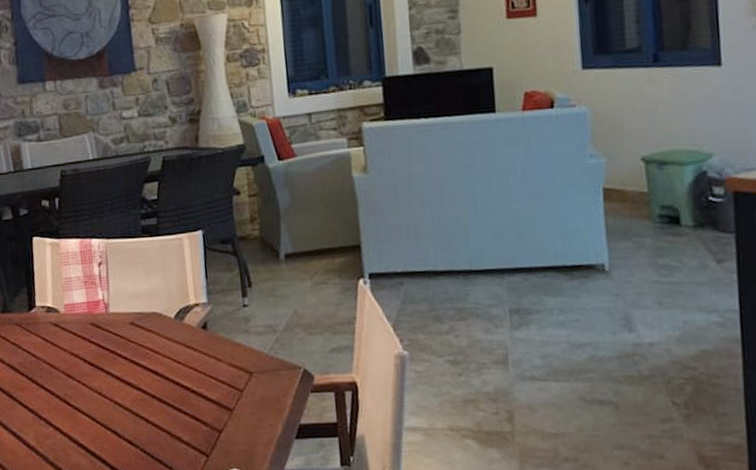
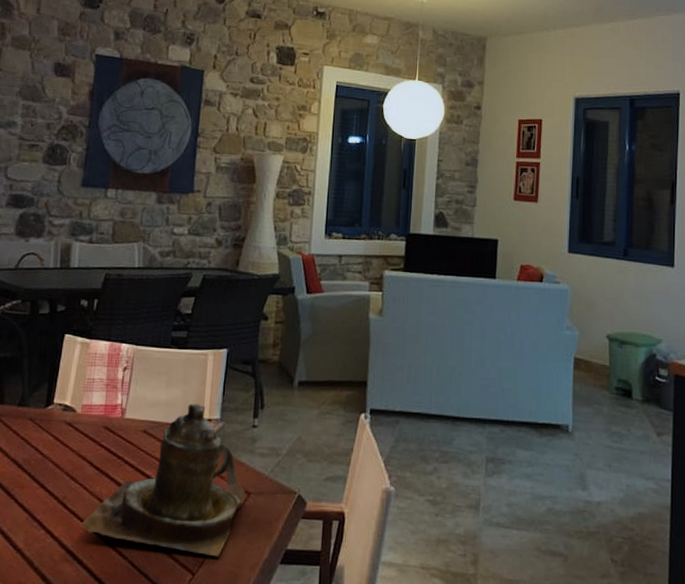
teapot: none [87,290,247,438] -> present [82,404,245,557]

